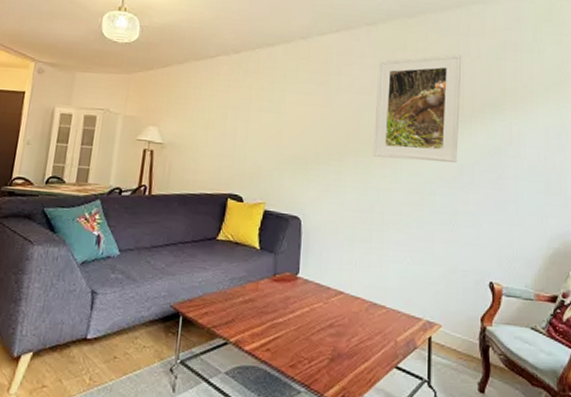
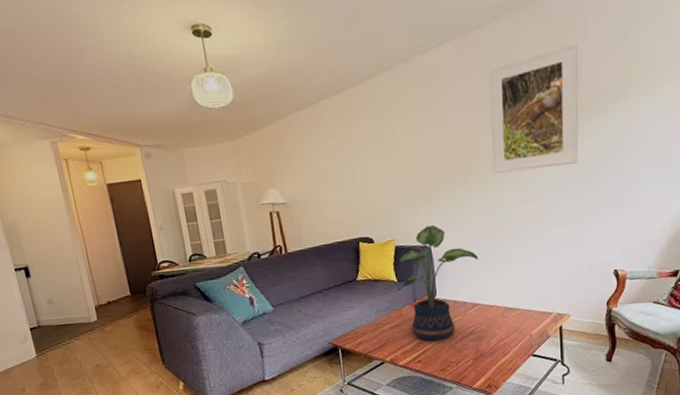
potted plant: none [258,195,349,329] -> present [397,224,479,341]

